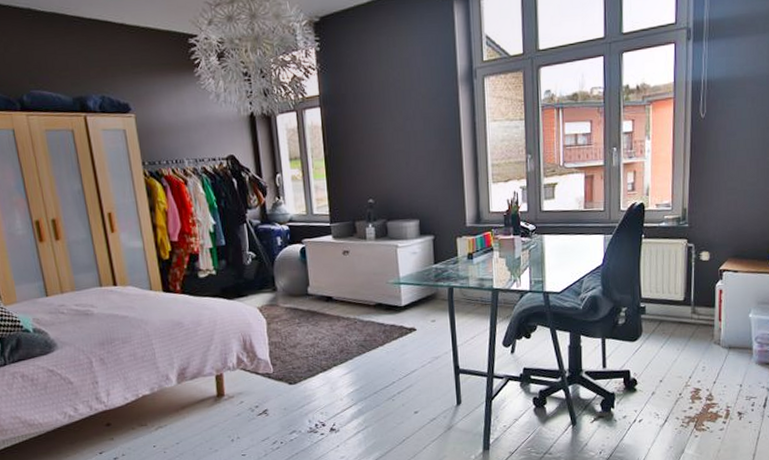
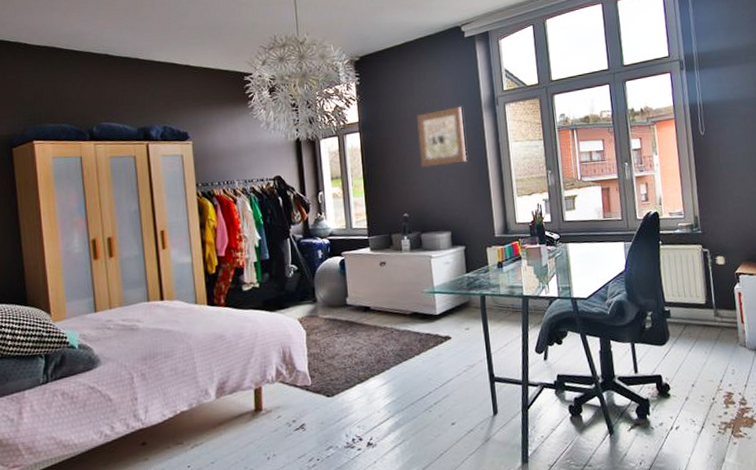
wall art: none [384,79,439,149] -> present [416,107,467,168]

